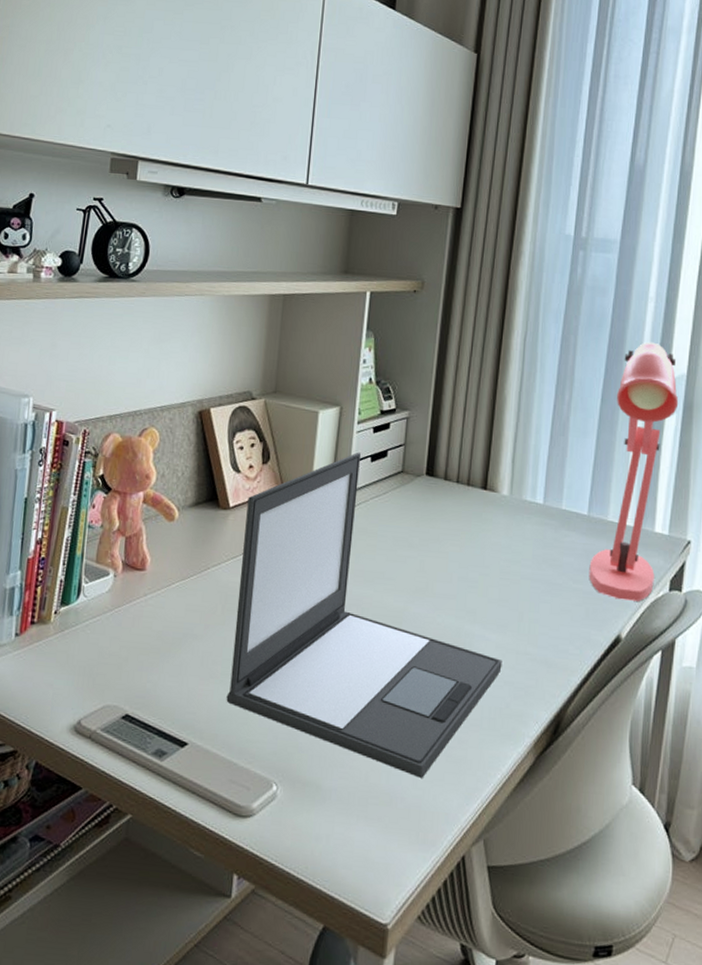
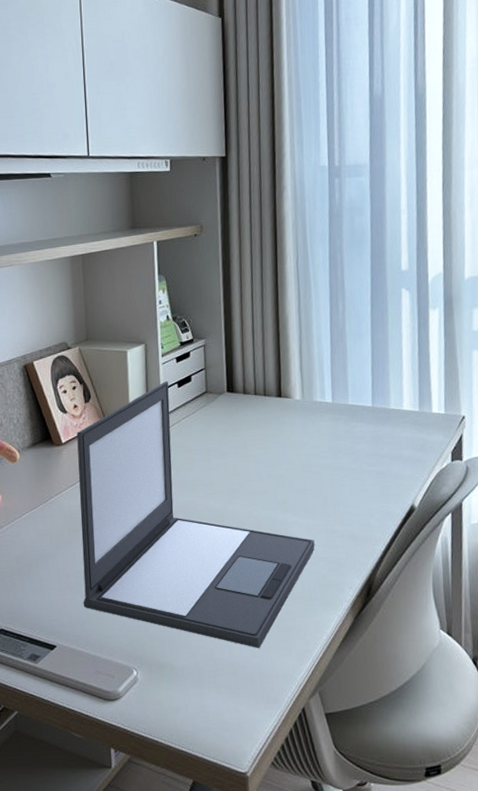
desk lamp: present [589,342,679,602] -> none [379,249,440,475]

